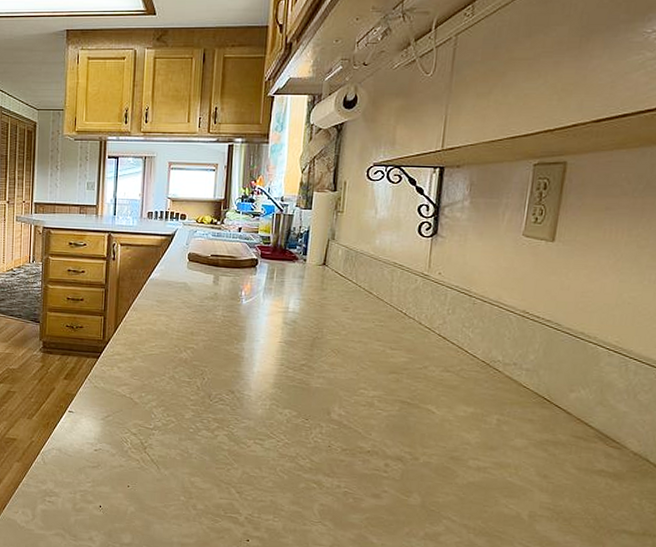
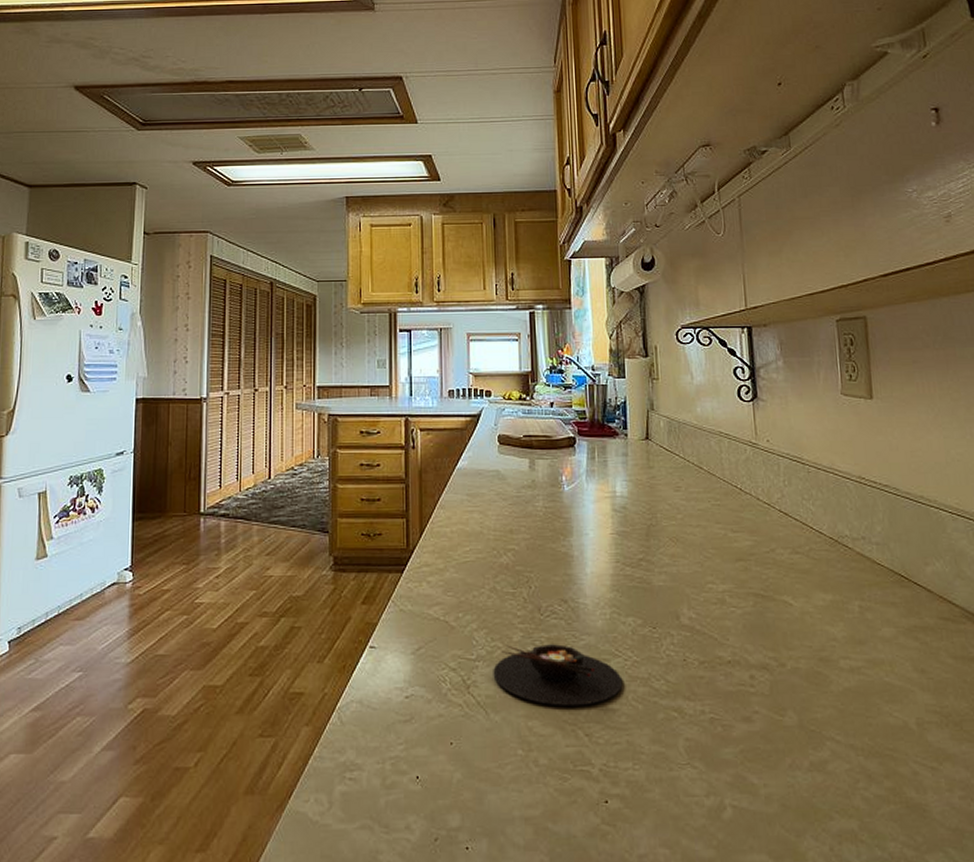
bowl: none [166,420,274,471] -> present [493,644,623,706]

